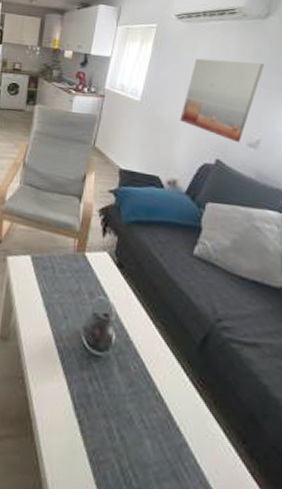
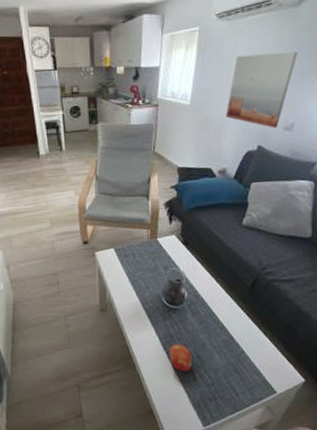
apple: none [82,411,114,460] -> present [169,344,192,372]

